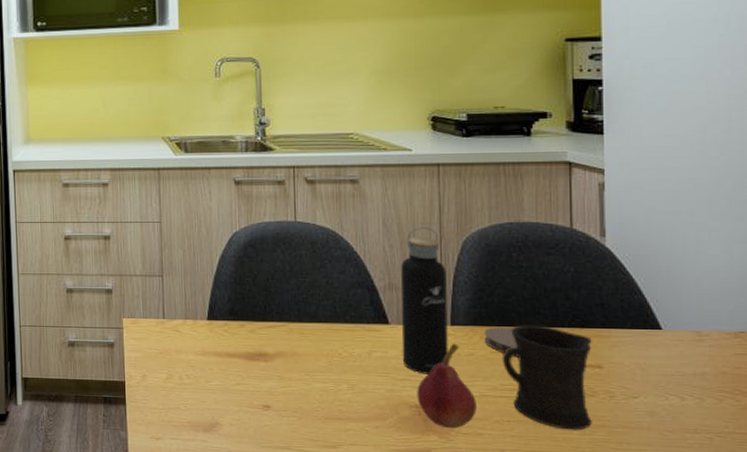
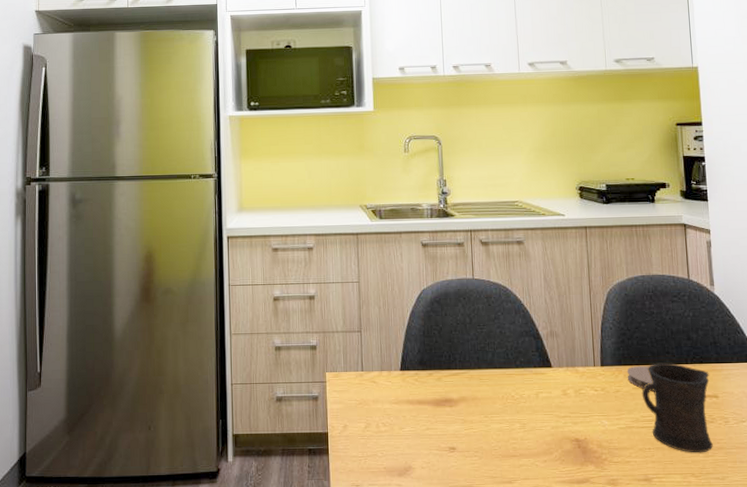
water bottle: present [401,227,448,375] -> none [560,281,600,411]
fruit: present [417,342,477,429] -> none [576,381,624,459]

